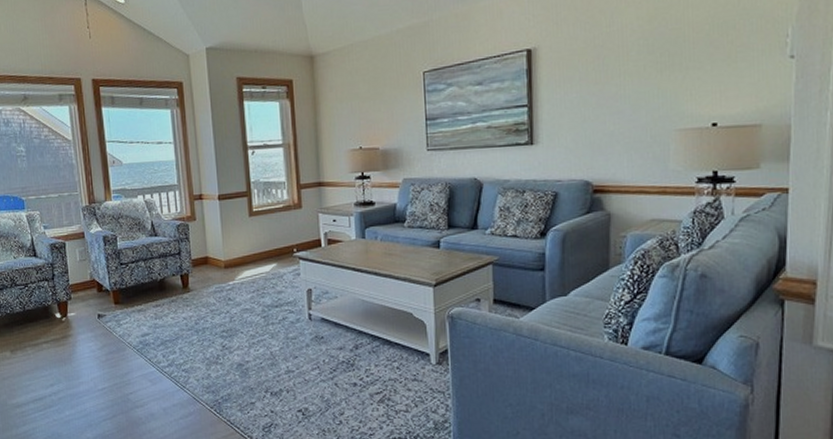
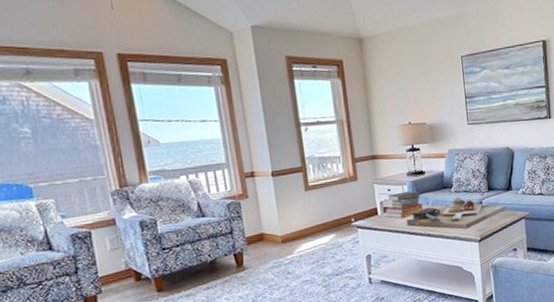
books: none [329,223,372,252] -> present [385,191,424,219]
decorative tray: none [351,233,470,270] -> present [406,197,507,229]

